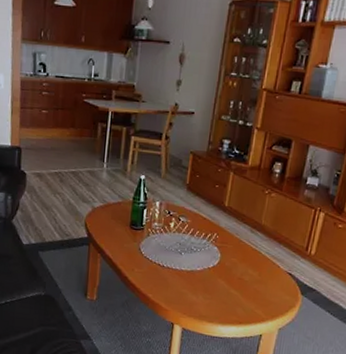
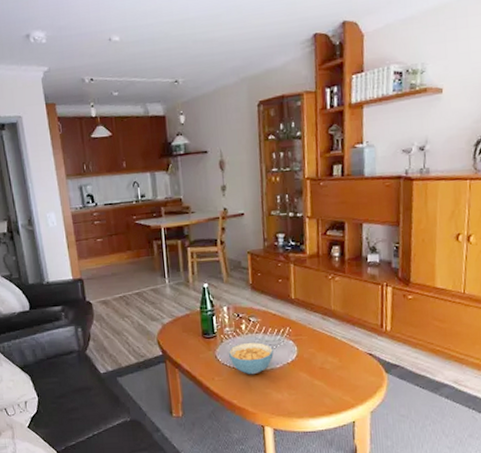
cereal bowl: none [152,240,197,273] -> present [228,342,274,375]

